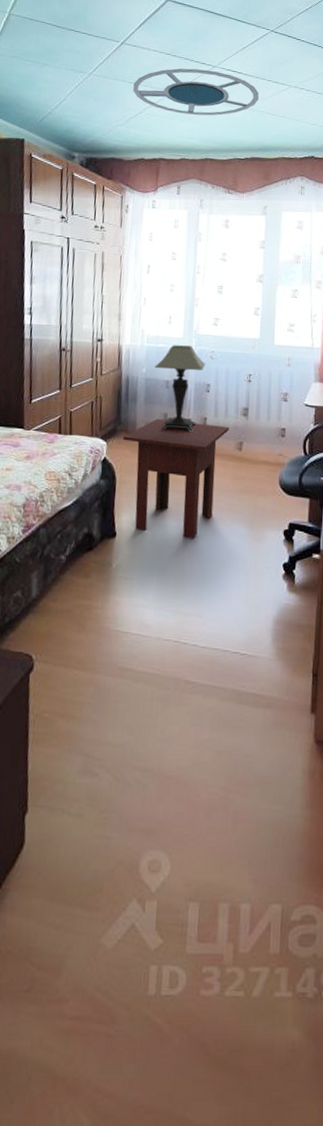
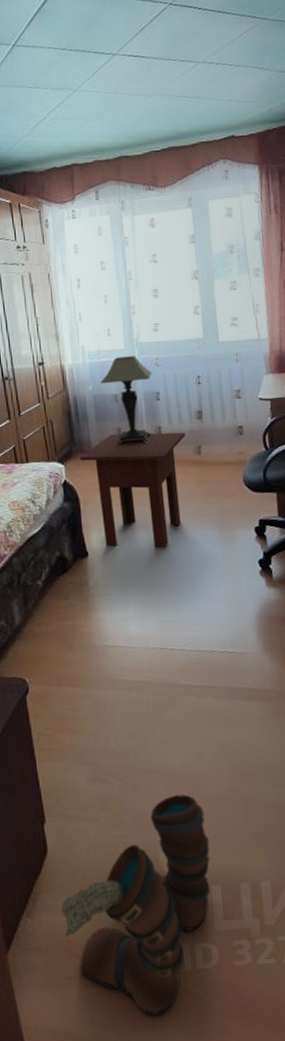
boots: none [27,798,194,1044] -> present [61,794,211,1016]
ceiling lamp: present [133,68,260,116] -> none [32,59,168,113]

